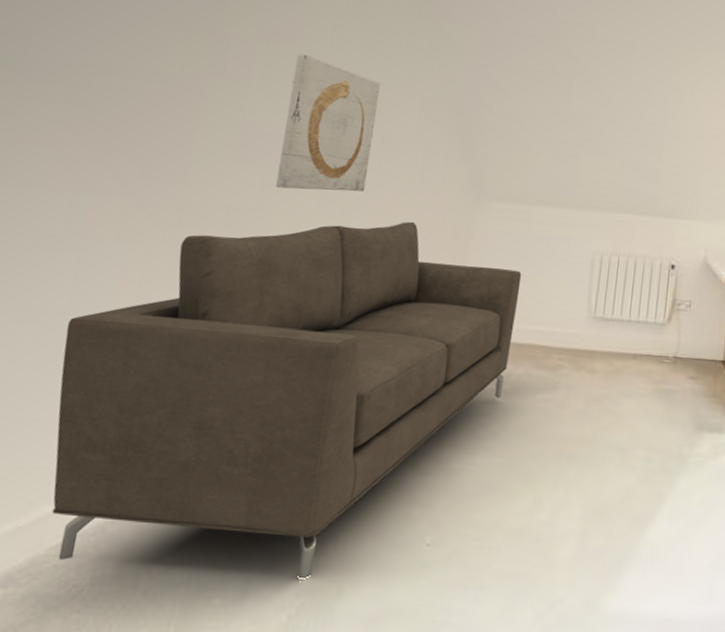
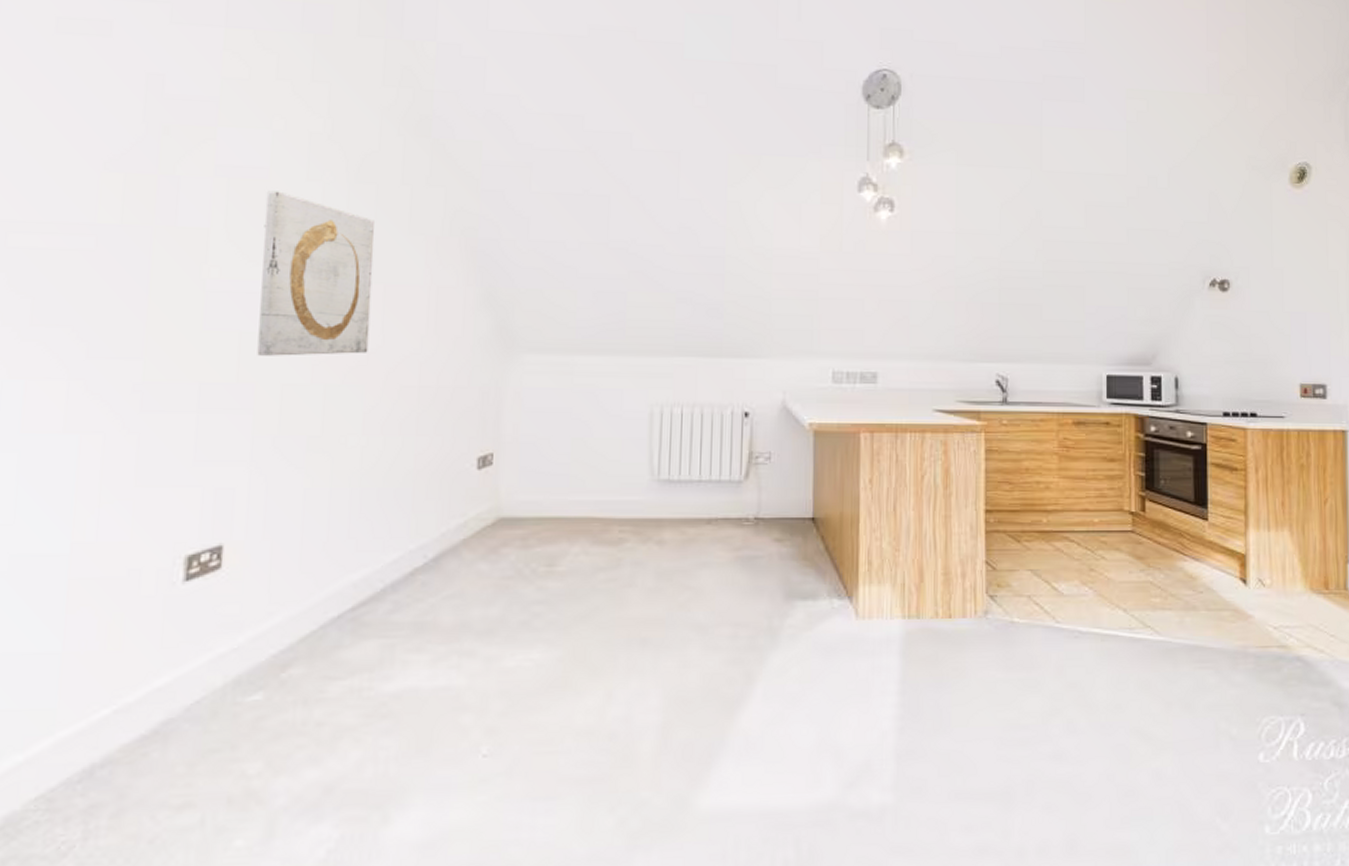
sofa: present [52,221,522,581] -> none [14,384,568,814]

